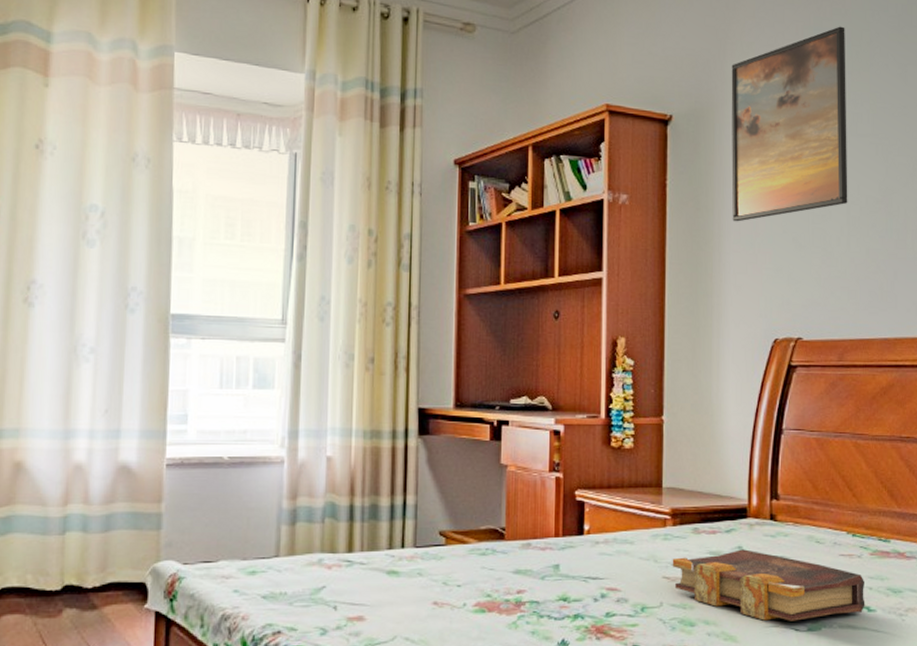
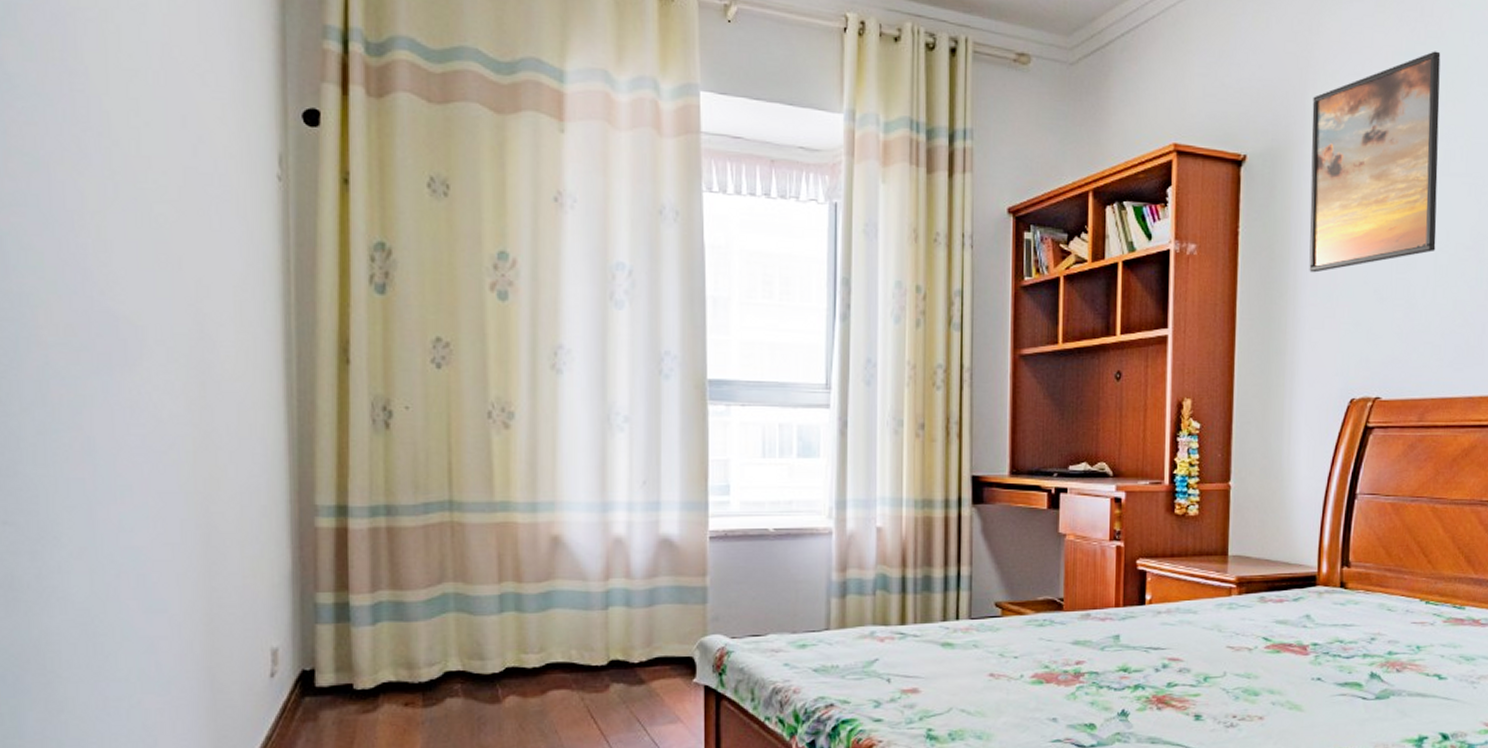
book: present [672,549,865,621] -> none [1236,618,1436,690]

